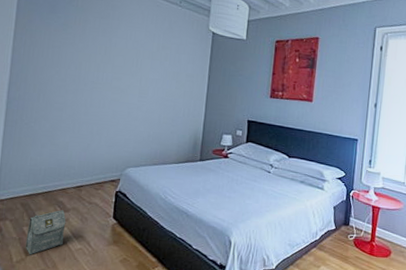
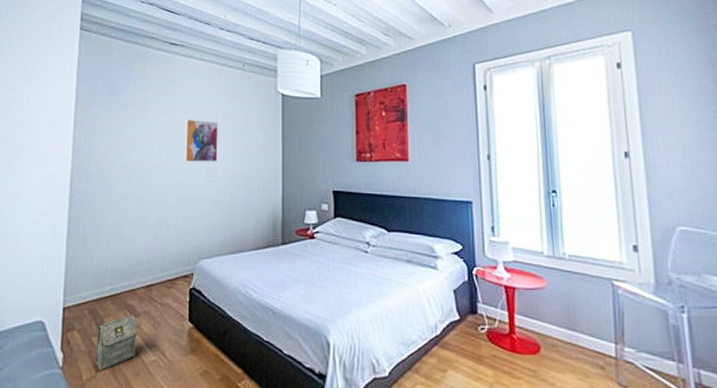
wall art: none [119,44,153,86] -> present [185,119,218,162]

